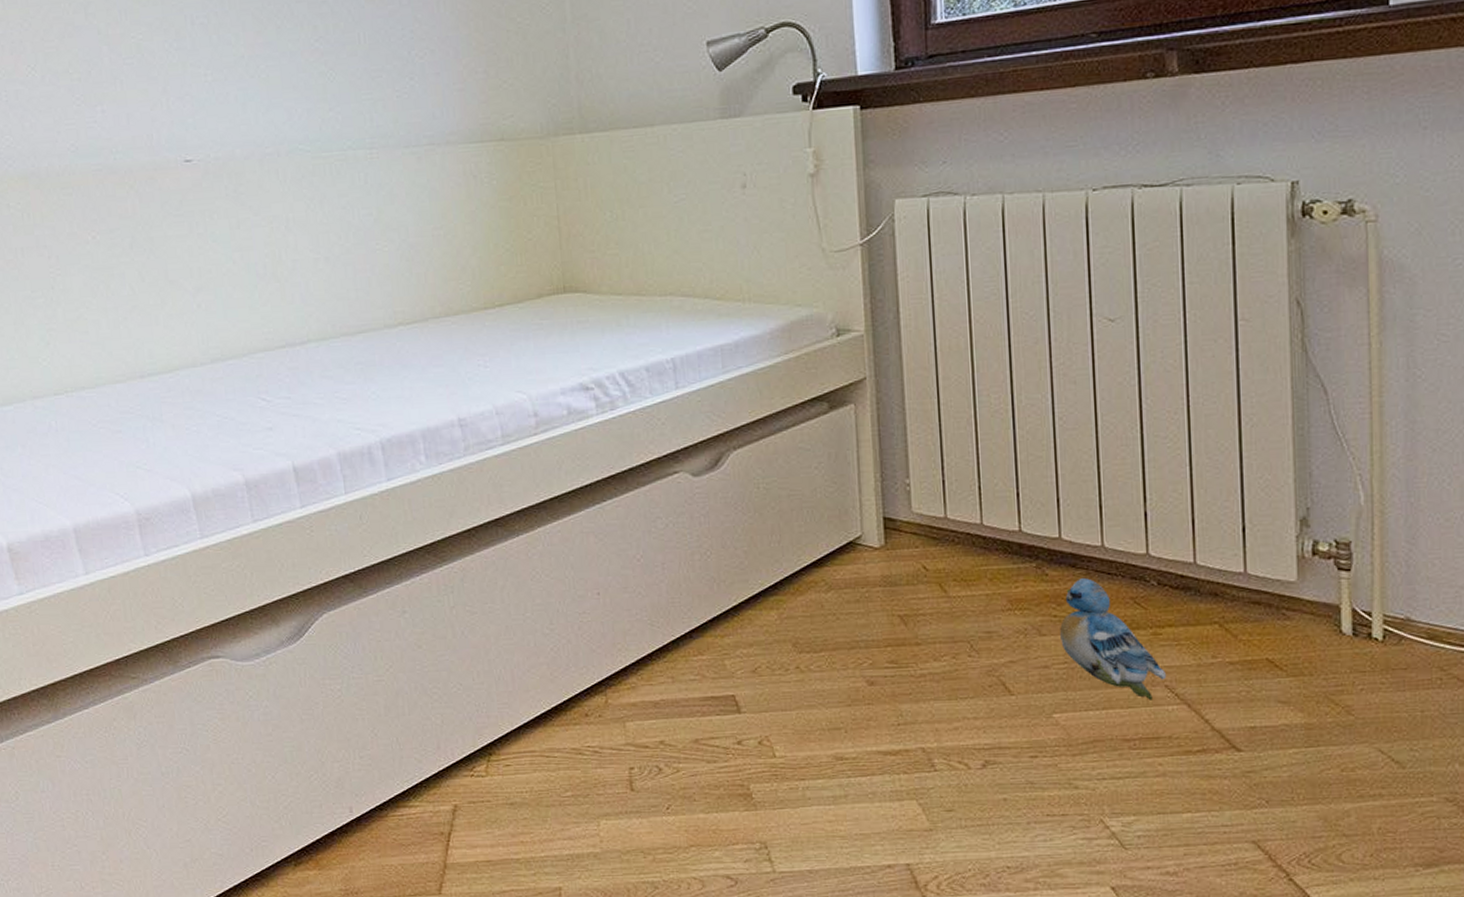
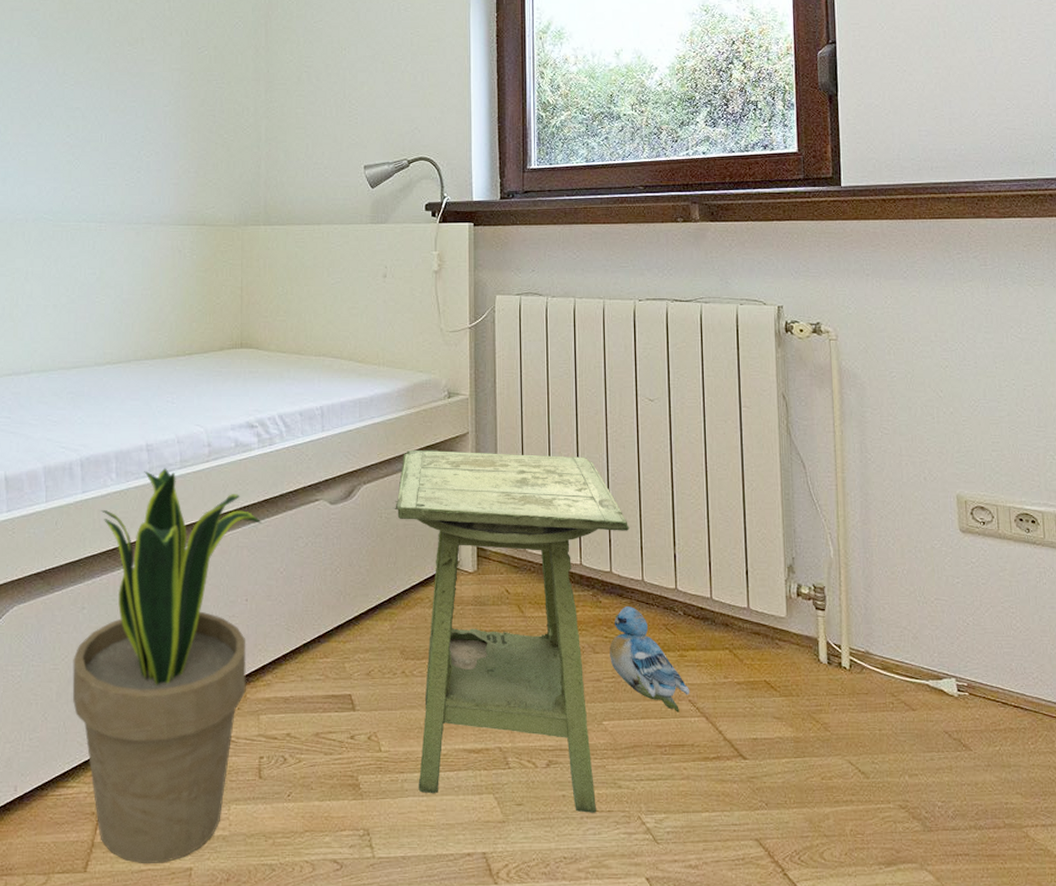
potted plant: none [399,445,610,885] -> present [72,468,262,864]
side table: none [772,398,1084,818] -> present [393,449,630,813]

